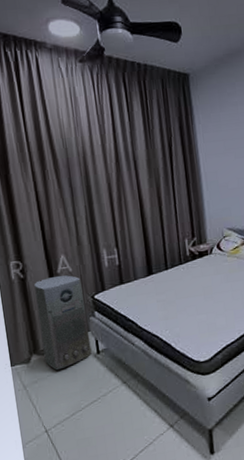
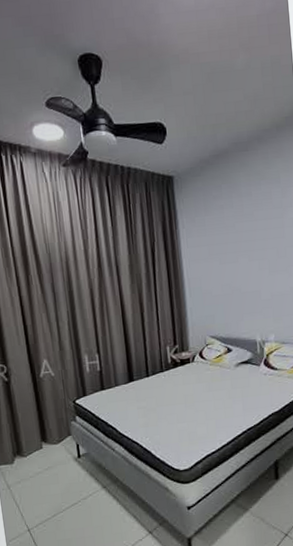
air purifier: present [34,275,92,371] -> none [18,379,73,472]

